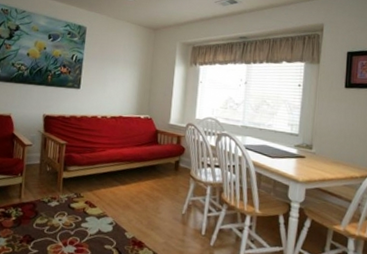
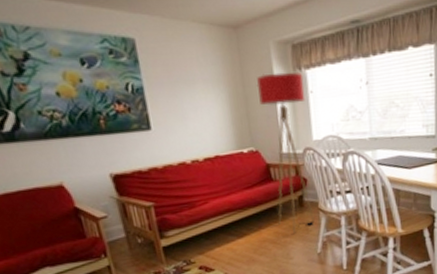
floor lamp: none [155,63,197,192] -> present [256,71,315,234]

